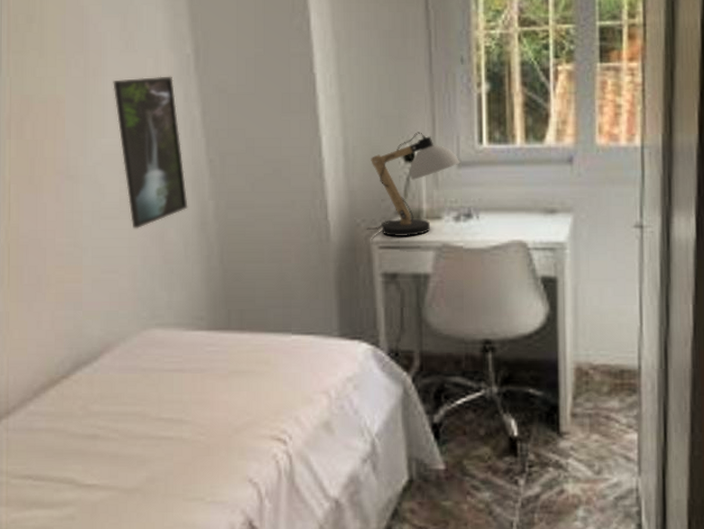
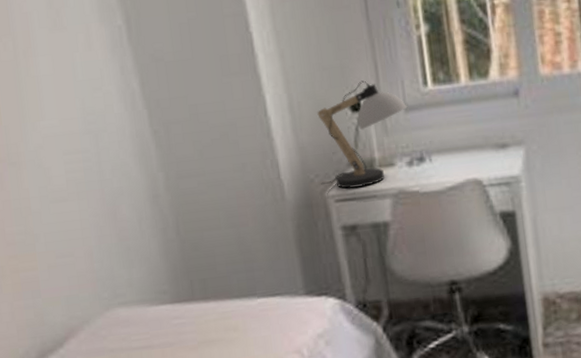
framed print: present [113,76,188,230] -> none [45,50,138,210]

